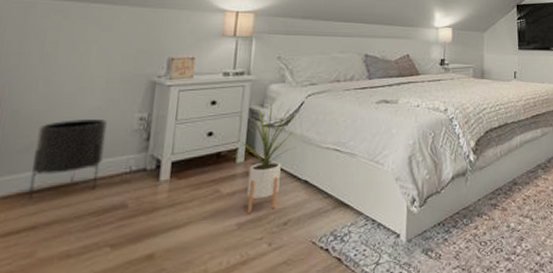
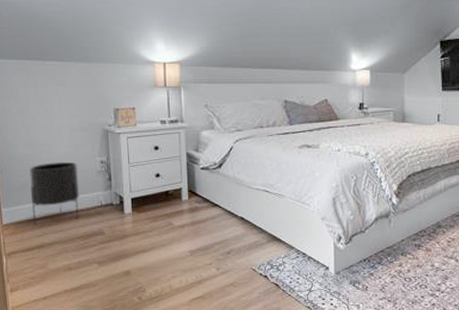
house plant: present [233,102,299,213] -> none [178,147,231,243]

